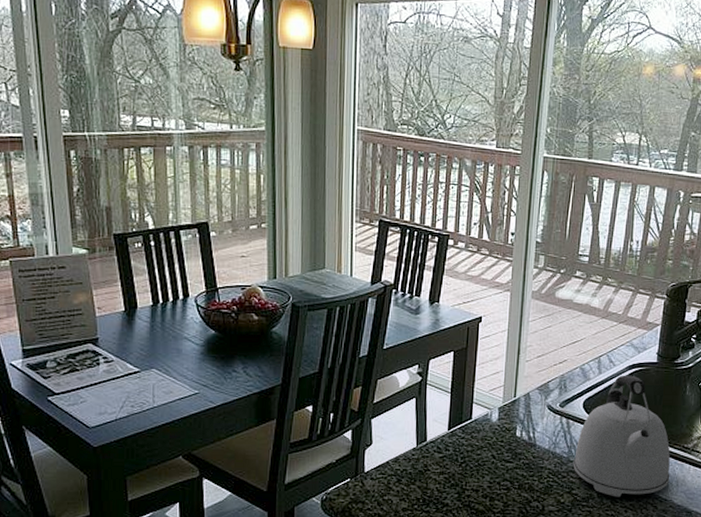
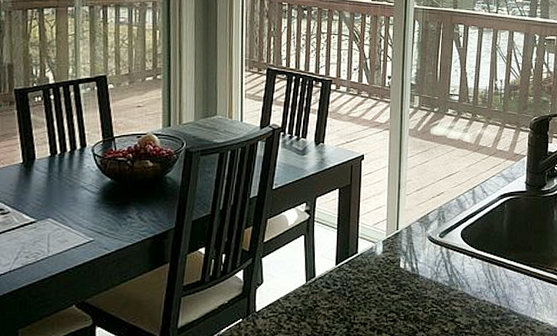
kettle: present [573,375,670,497] -> none [454,204,545,323]

